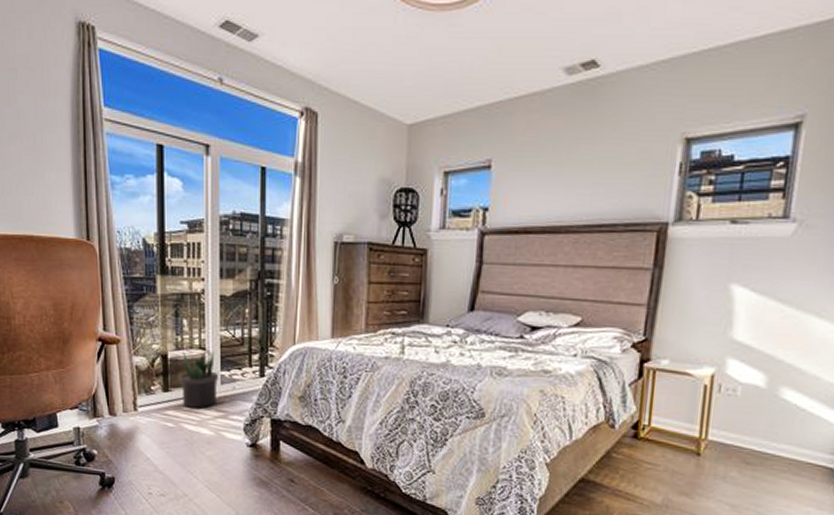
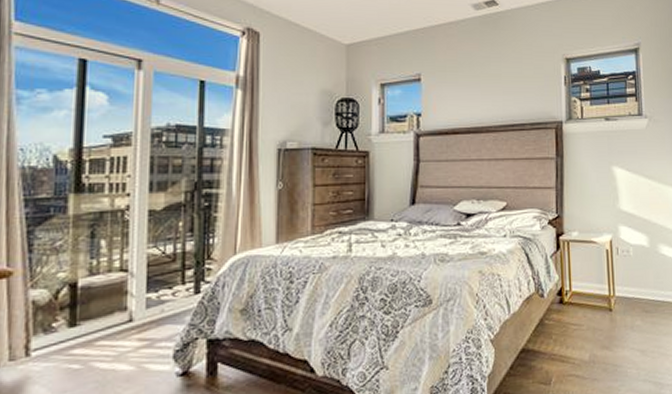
planter: present [180,351,219,408] -> none [93,272,144,342]

